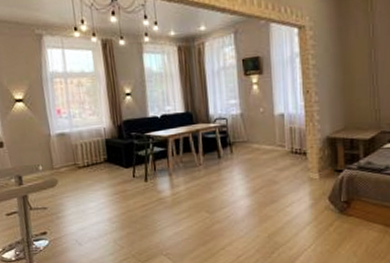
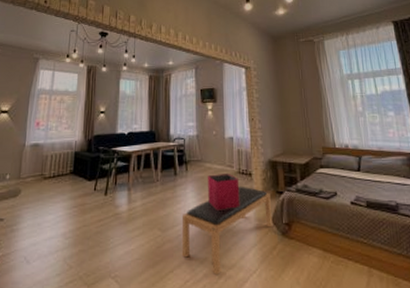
bench: none [229,165,330,251] -> present [181,186,273,276]
storage bin: none [256,153,293,192] -> present [208,173,240,210]

